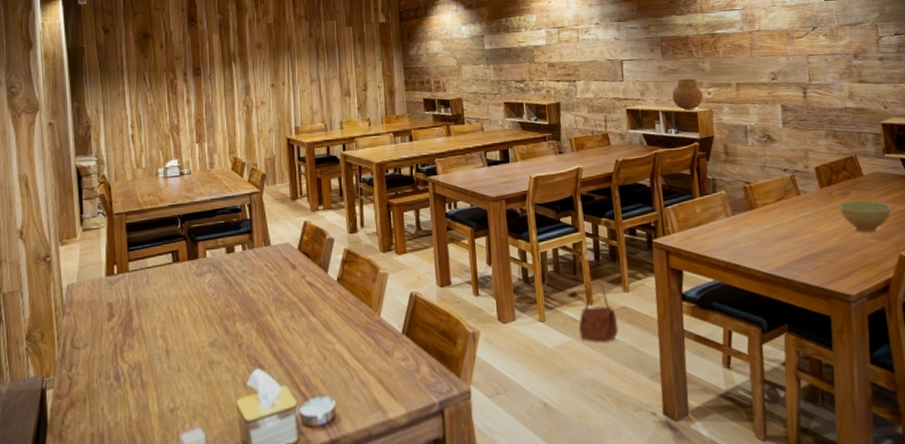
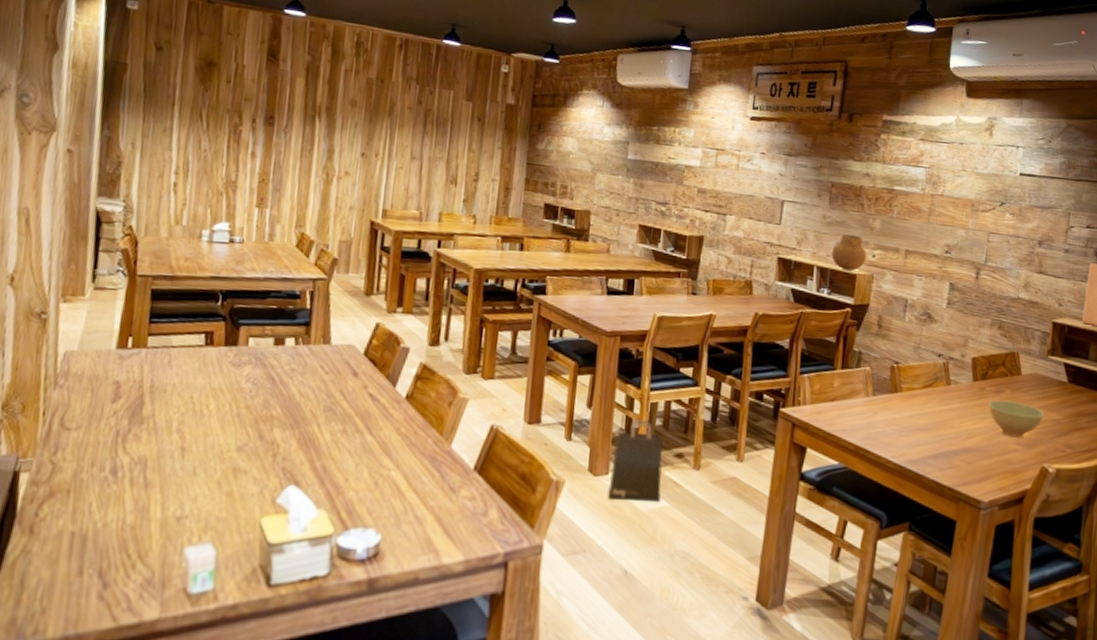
shopping bag: none [516,268,564,342] -> present [607,419,663,501]
handbag: present [579,280,619,342] -> none [679,444,725,513]

